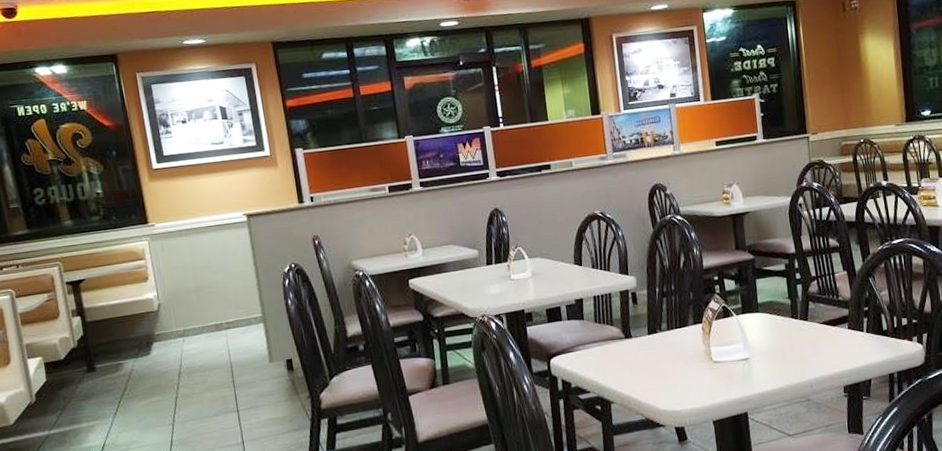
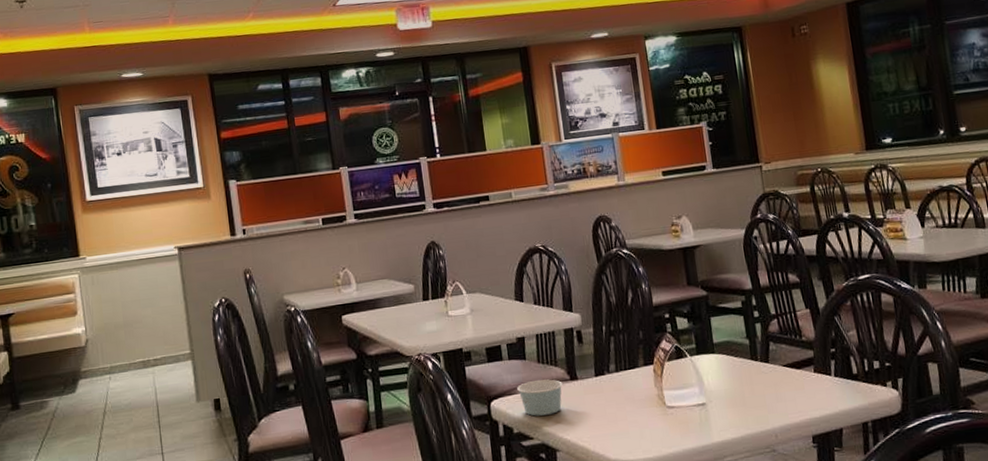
paper cup: none [575,337,618,372] -> present [517,379,563,416]

